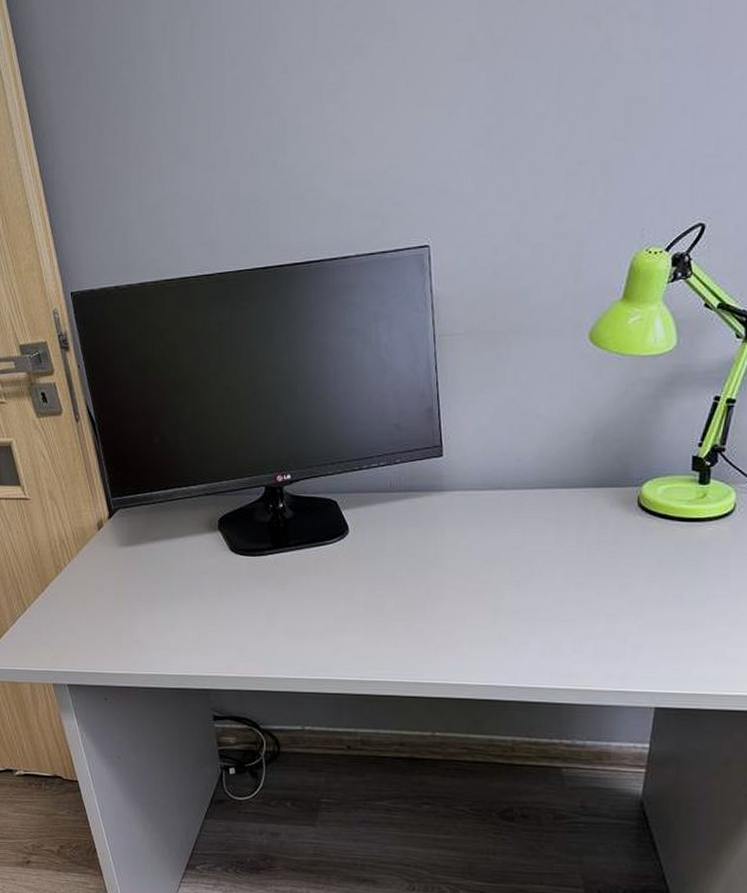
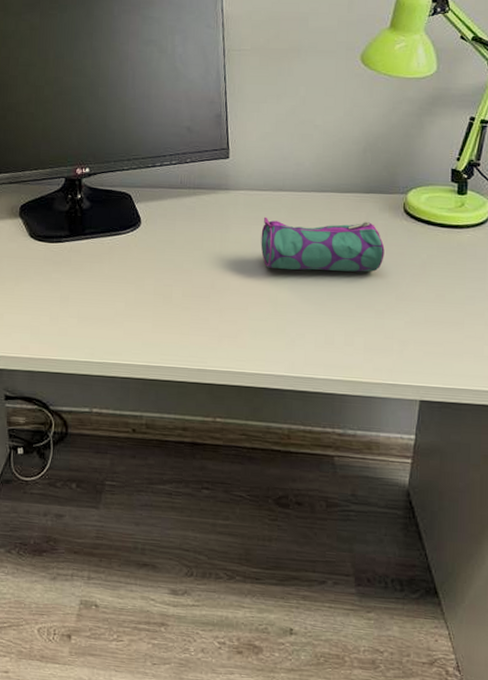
pencil case: none [479,518,617,575] -> present [260,216,385,272]

